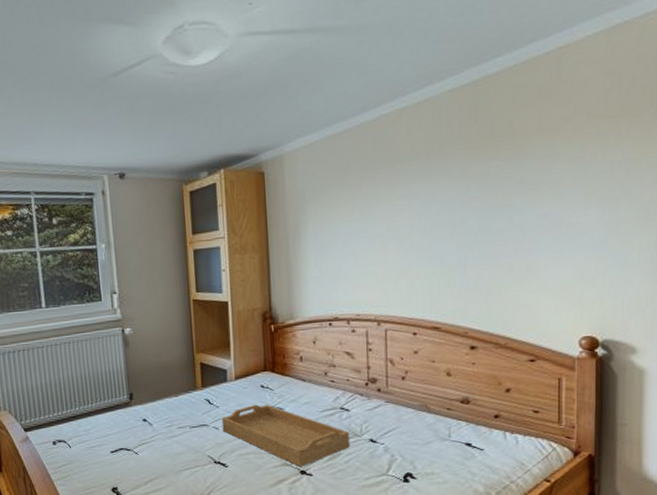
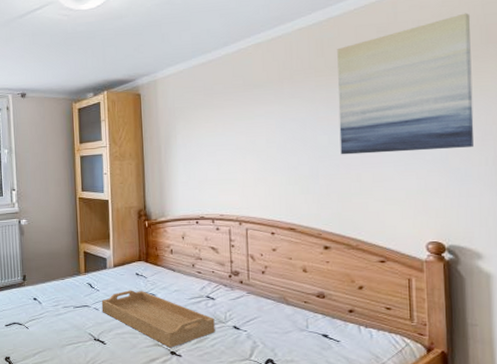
wall art: none [491,70,642,241] -> present [337,13,474,155]

